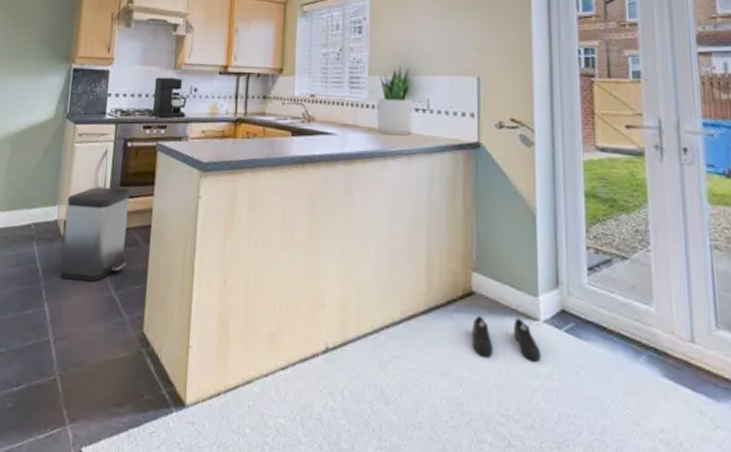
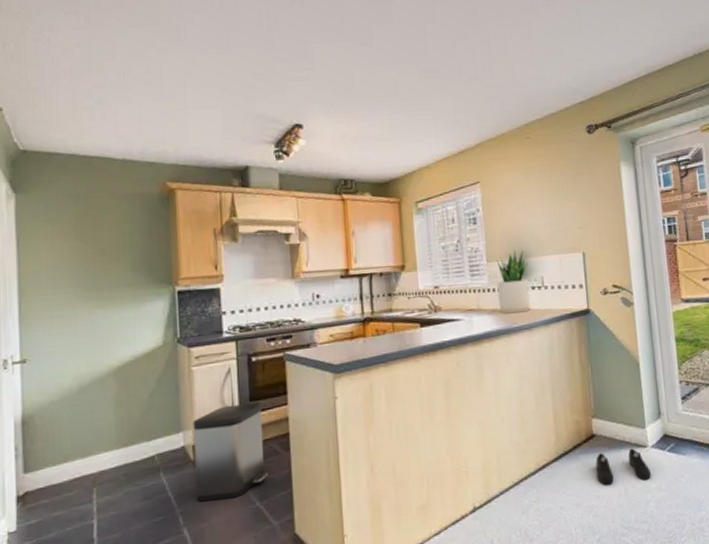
coffee maker: present [152,77,186,119] -> none [272,286,310,330]

